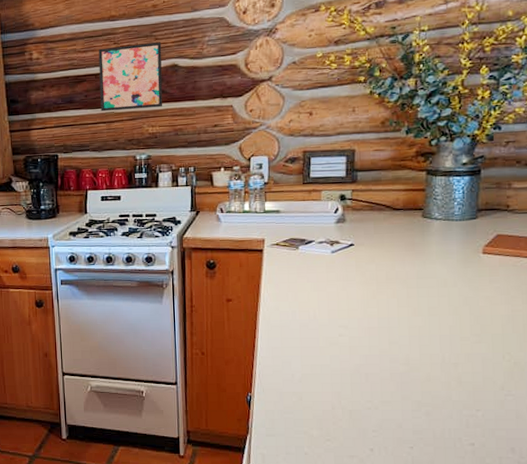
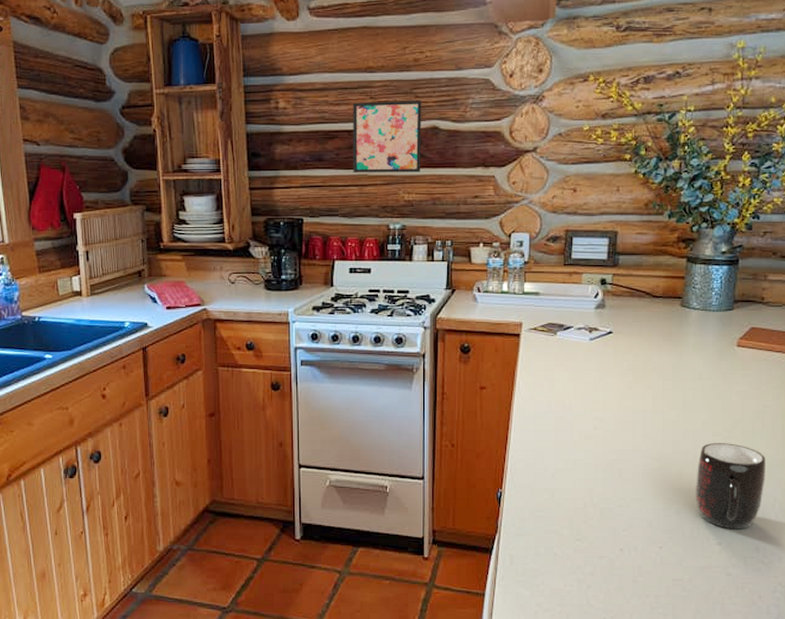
mug: none [445,347,518,431] -> present [696,443,765,530]

